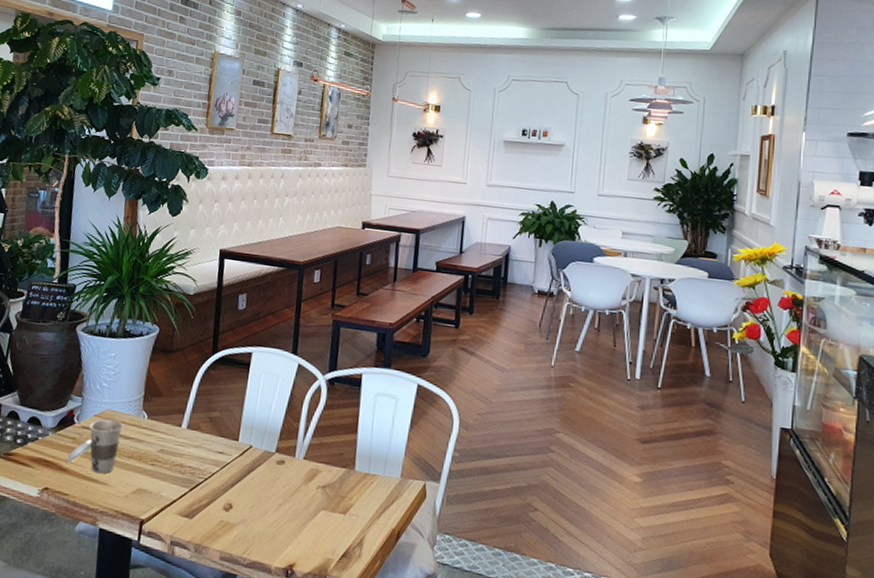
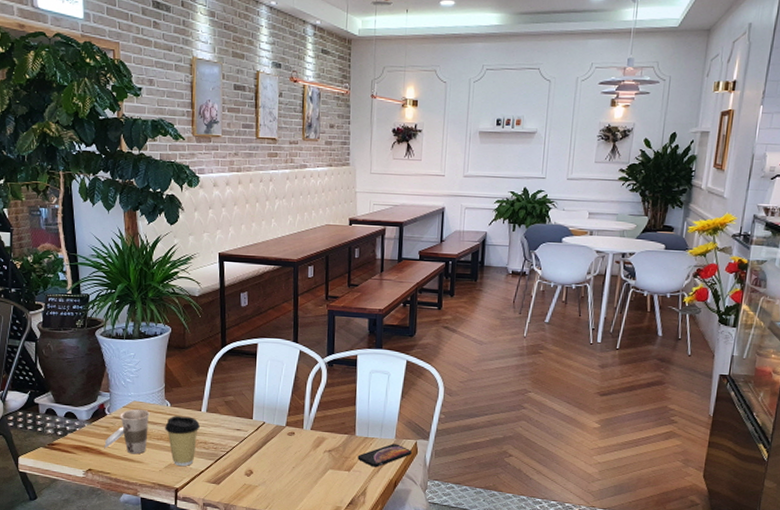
coffee cup: none [138,430,178,493] -> present [165,416,200,466]
smartphone: none [355,483,419,512] -> present [357,443,412,467]

